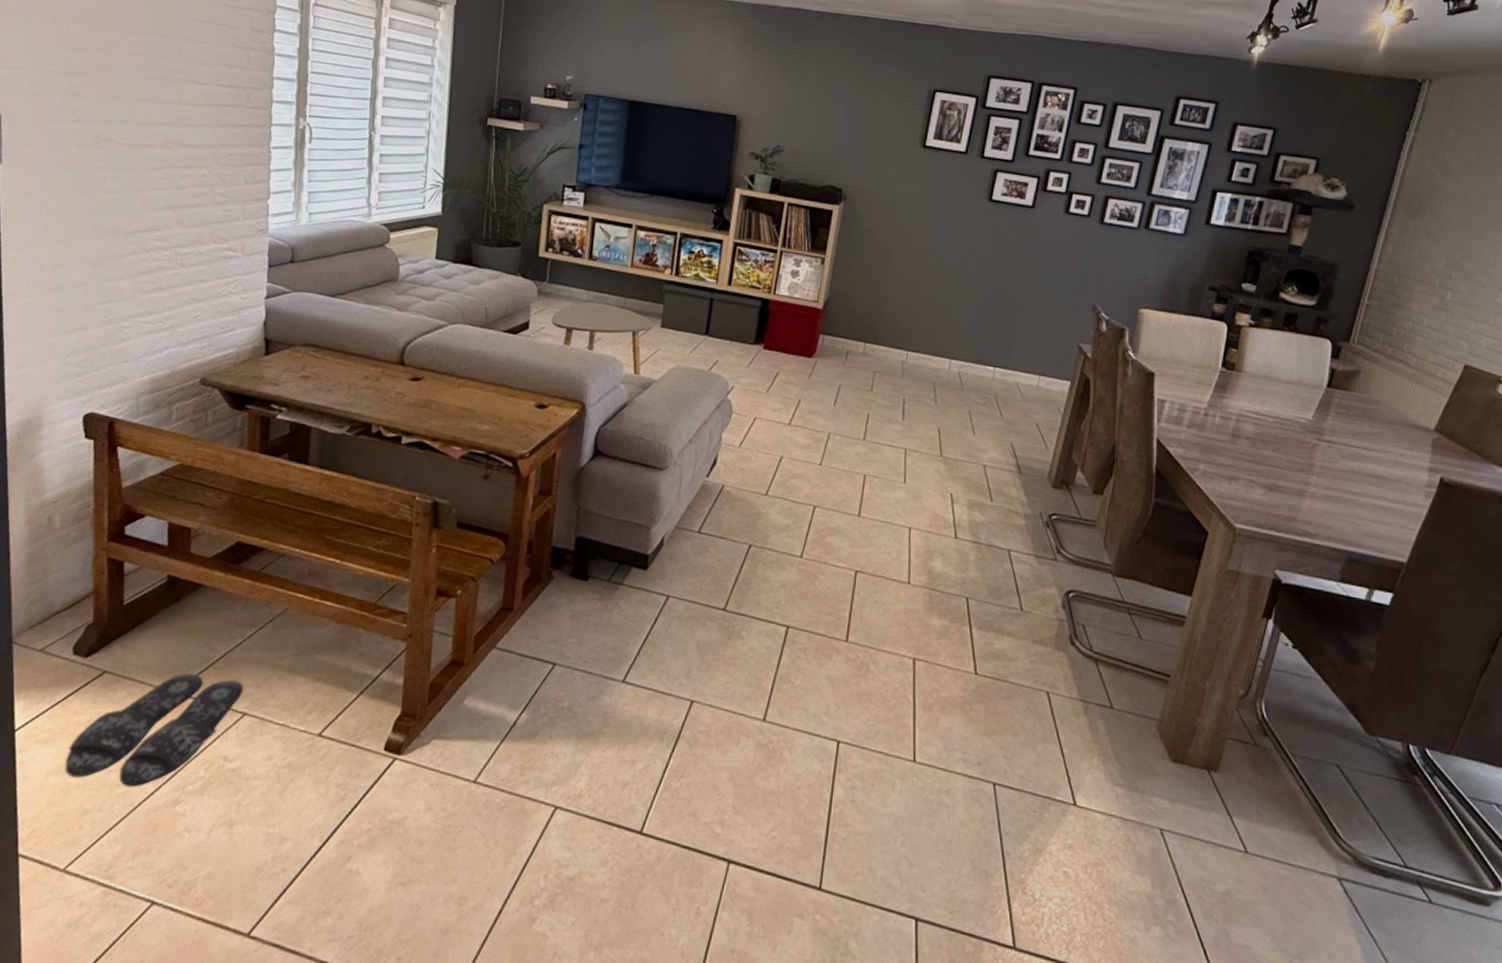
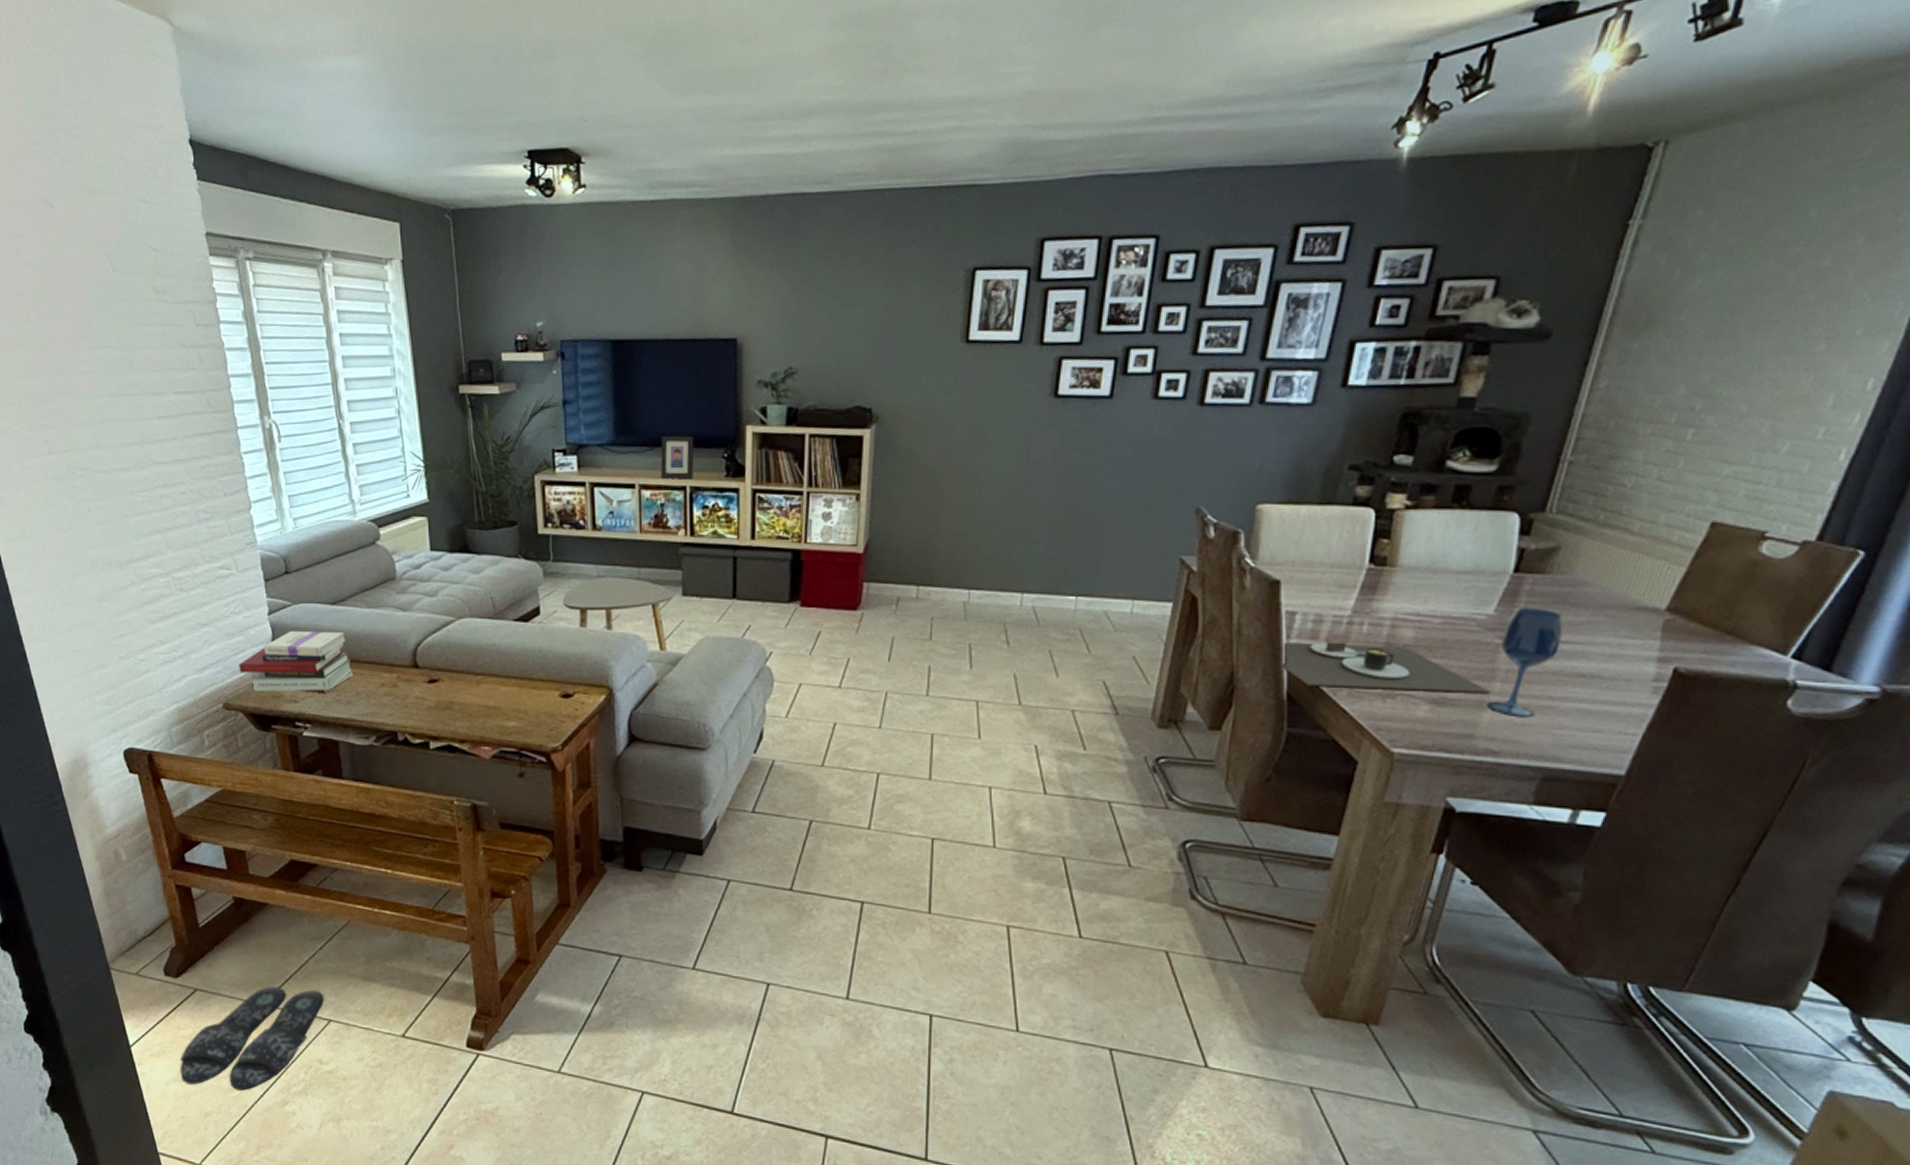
books: none [224,316,340,379] -> present [239,630,354,693]
picture frame: none [656,187,690,227] -> present [660,436,694,479]
place setting: none [1148,425,1308,485] -> present [1276,641,1490,694]
wineglass: none [1305,416,1361,507] -> present [1486,607,1562,718]

